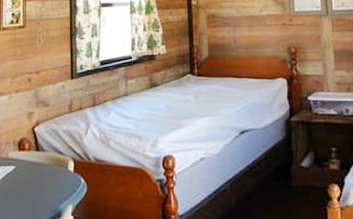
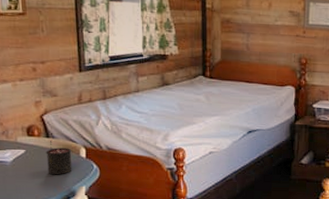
candle: none [35,154,60,193] -> present [46,141,72,175]

